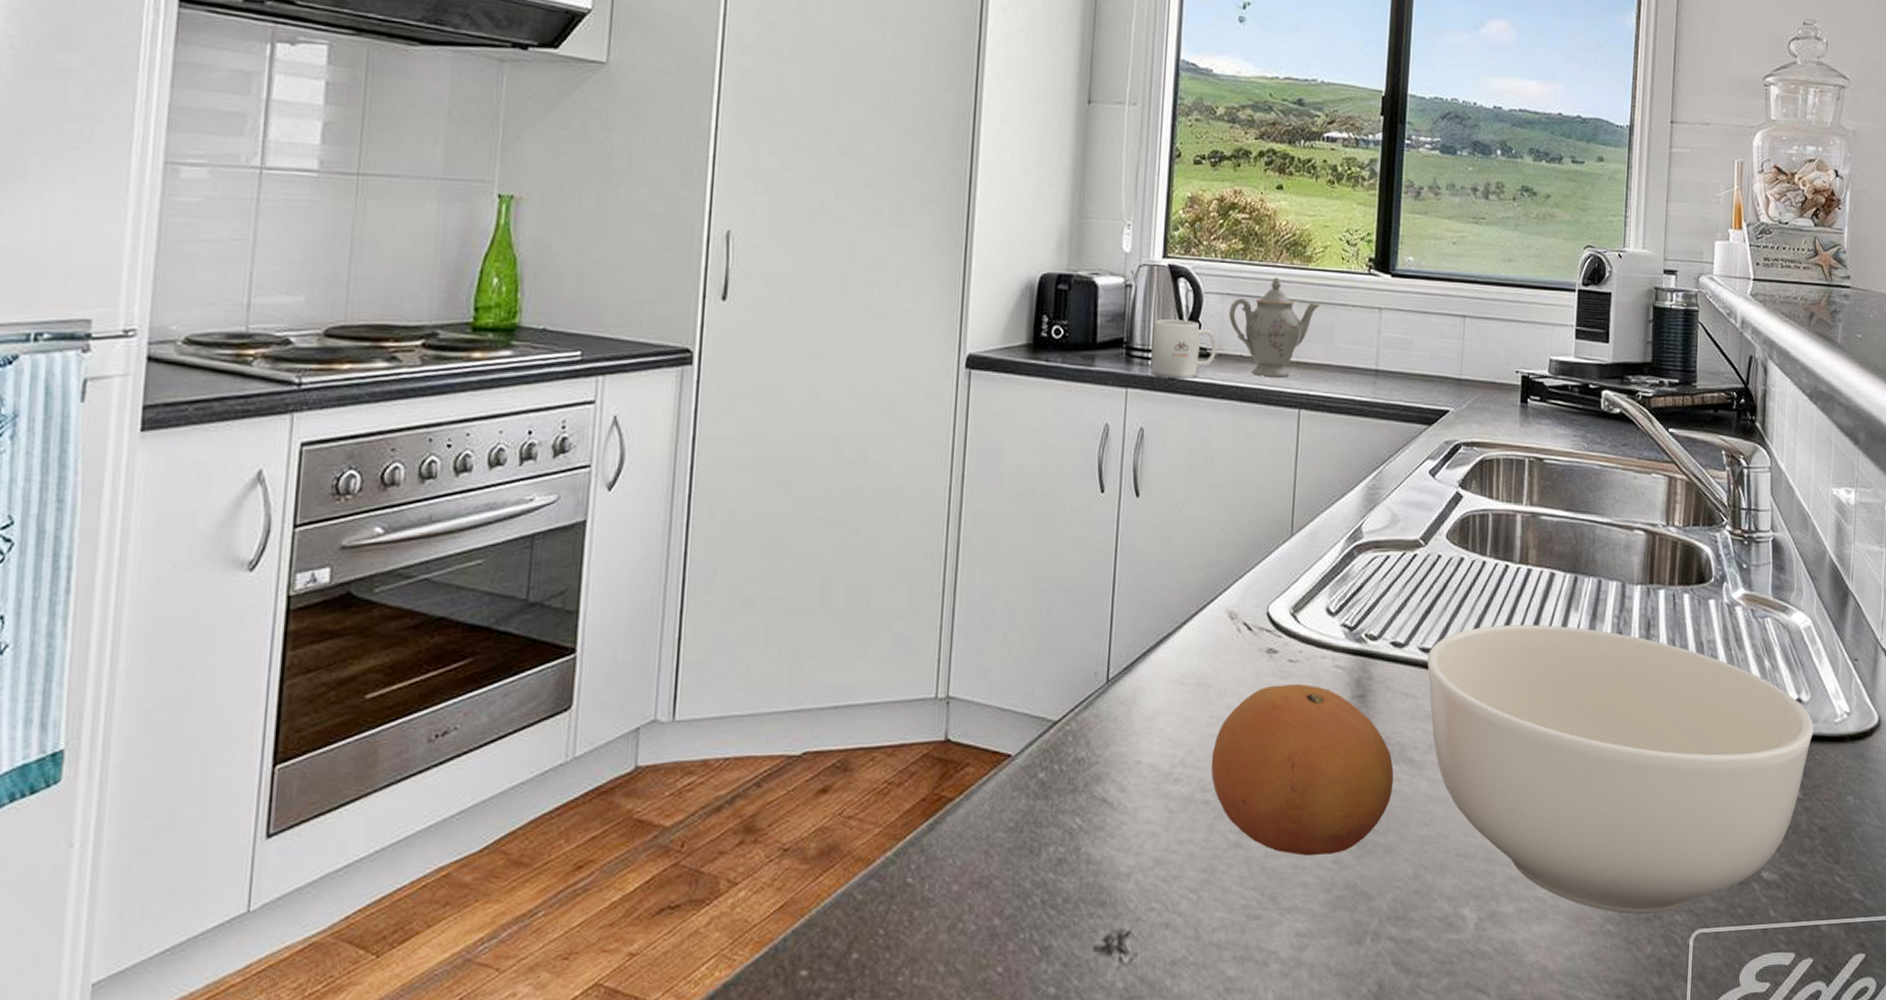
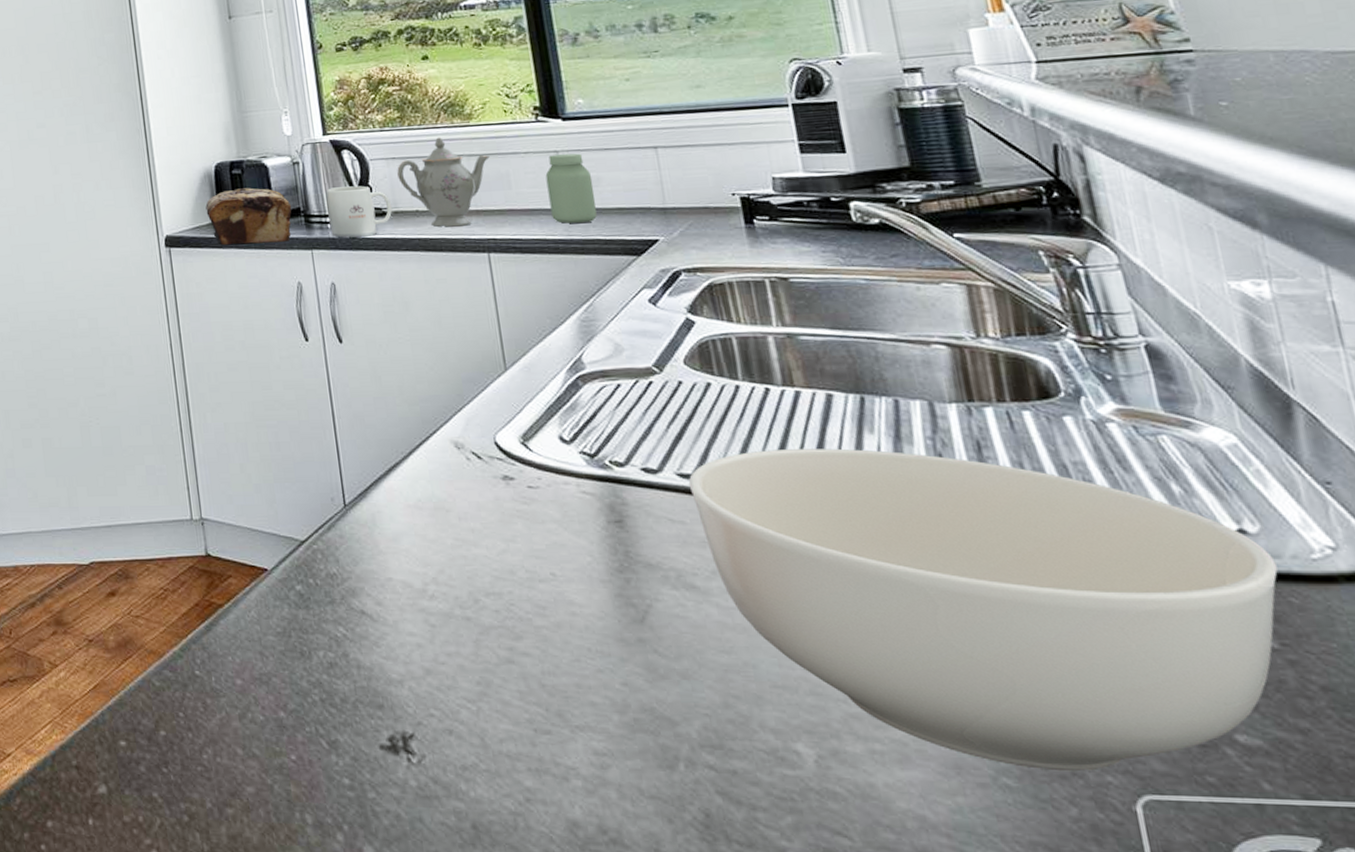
bread loaf: none [1020,307,1115,376] -> present [205,188,292,246]
fruit: present [1211,683,1394,856] -> none [464,508,677,676]
jar: none [1363,312,1406,387] -> present [545,153,597,224]

